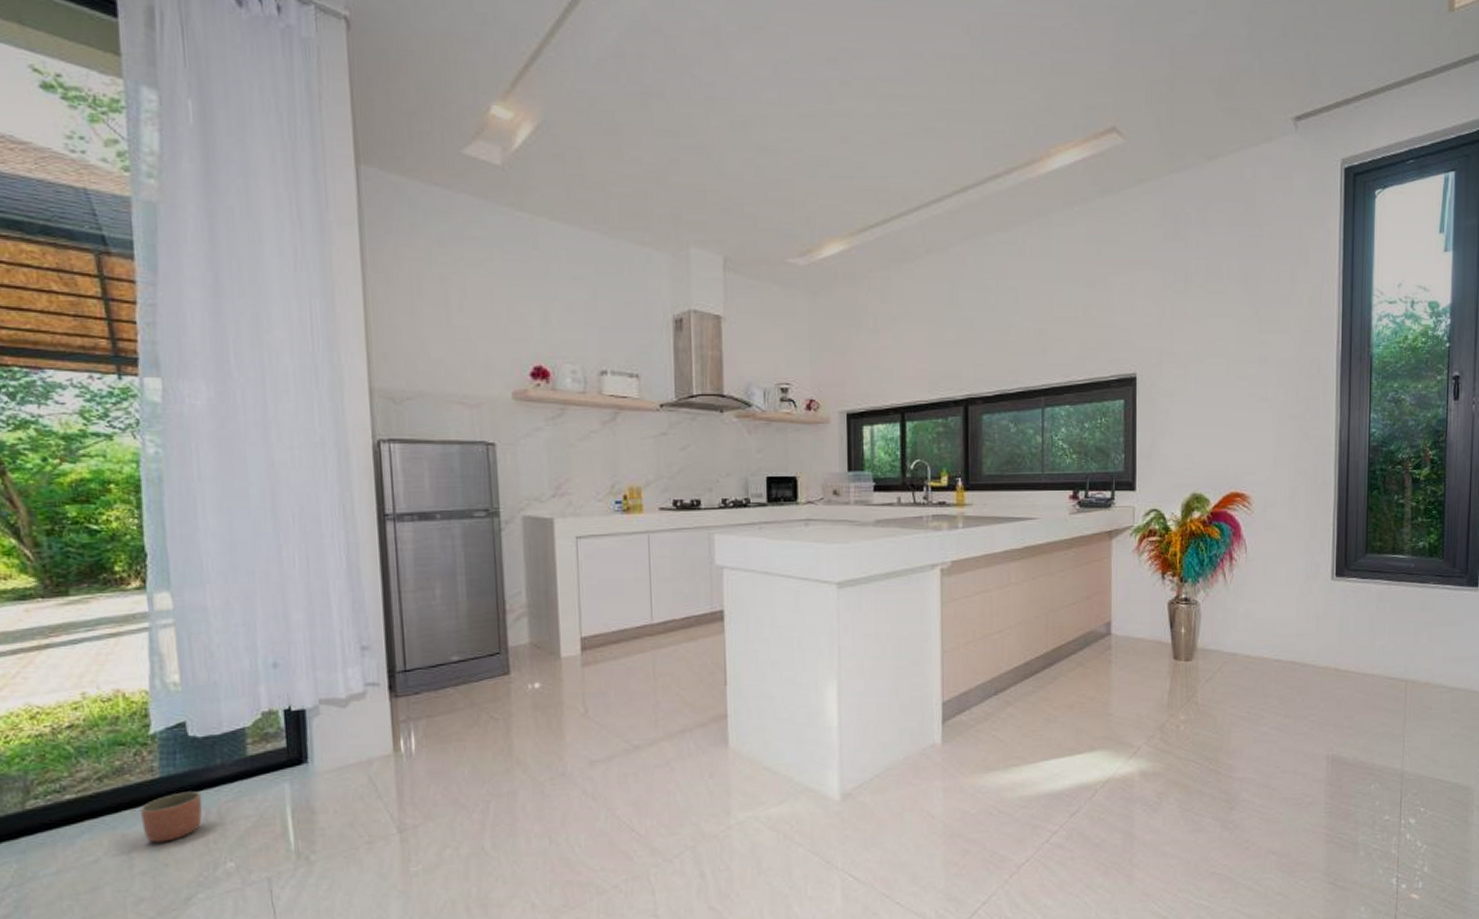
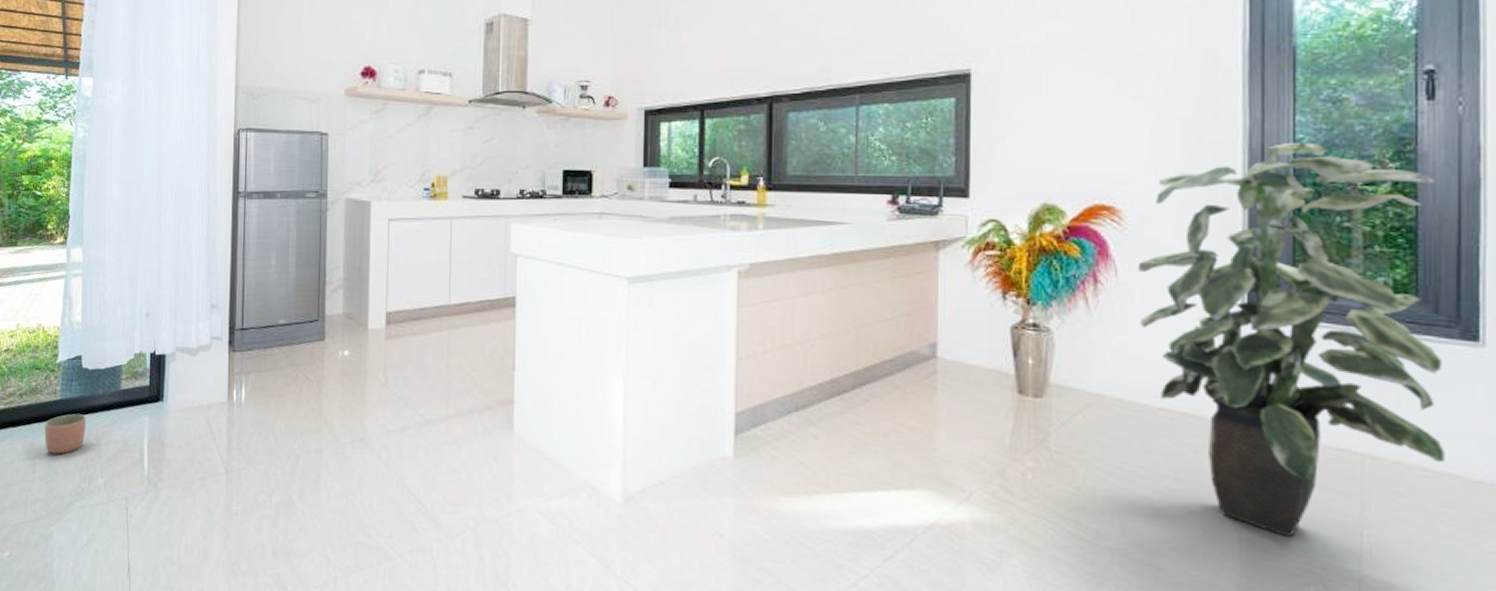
indoor plant: none [1261,435,1457,750] -> present [1137,142,1445,537]

